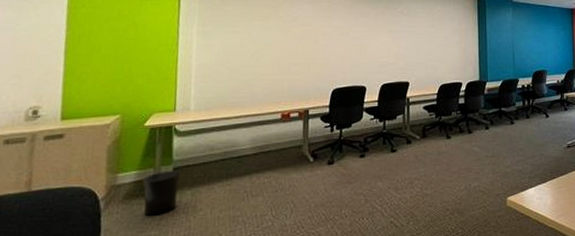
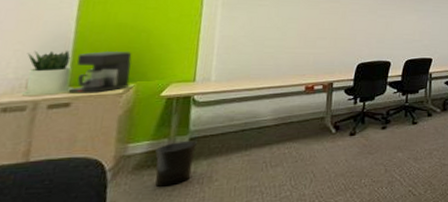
planter: none [20,82,66,128] -> present [21,50,73,96]
coffee maker: none [61,83,116,125] -> present [68,51,132,93]

